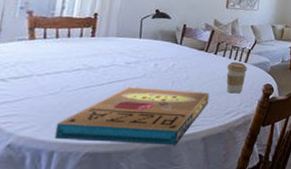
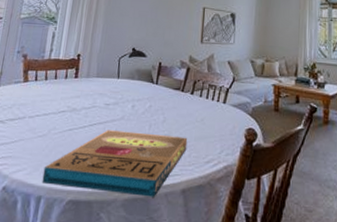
coffee cup: present [226,62,247,94] -> none [204,102,226,139]

